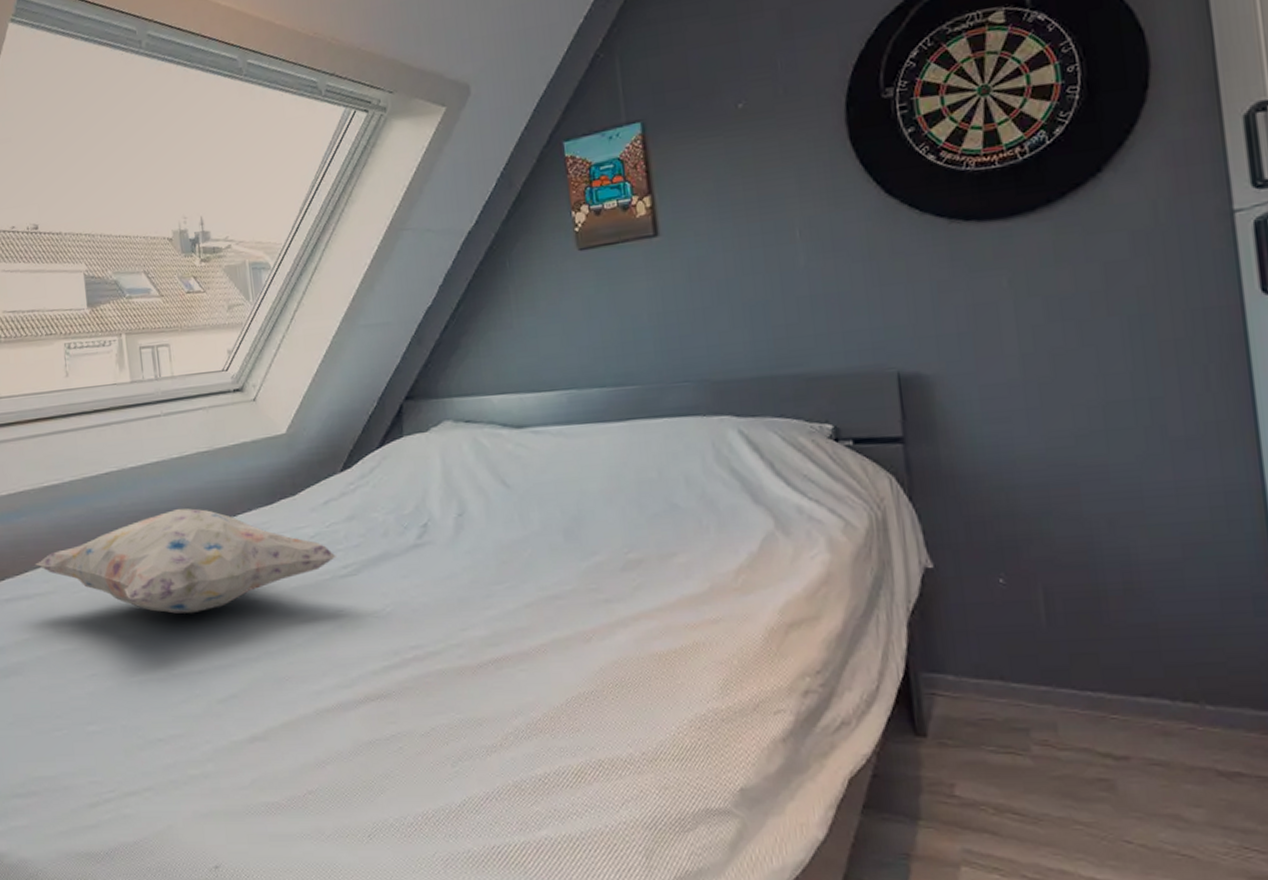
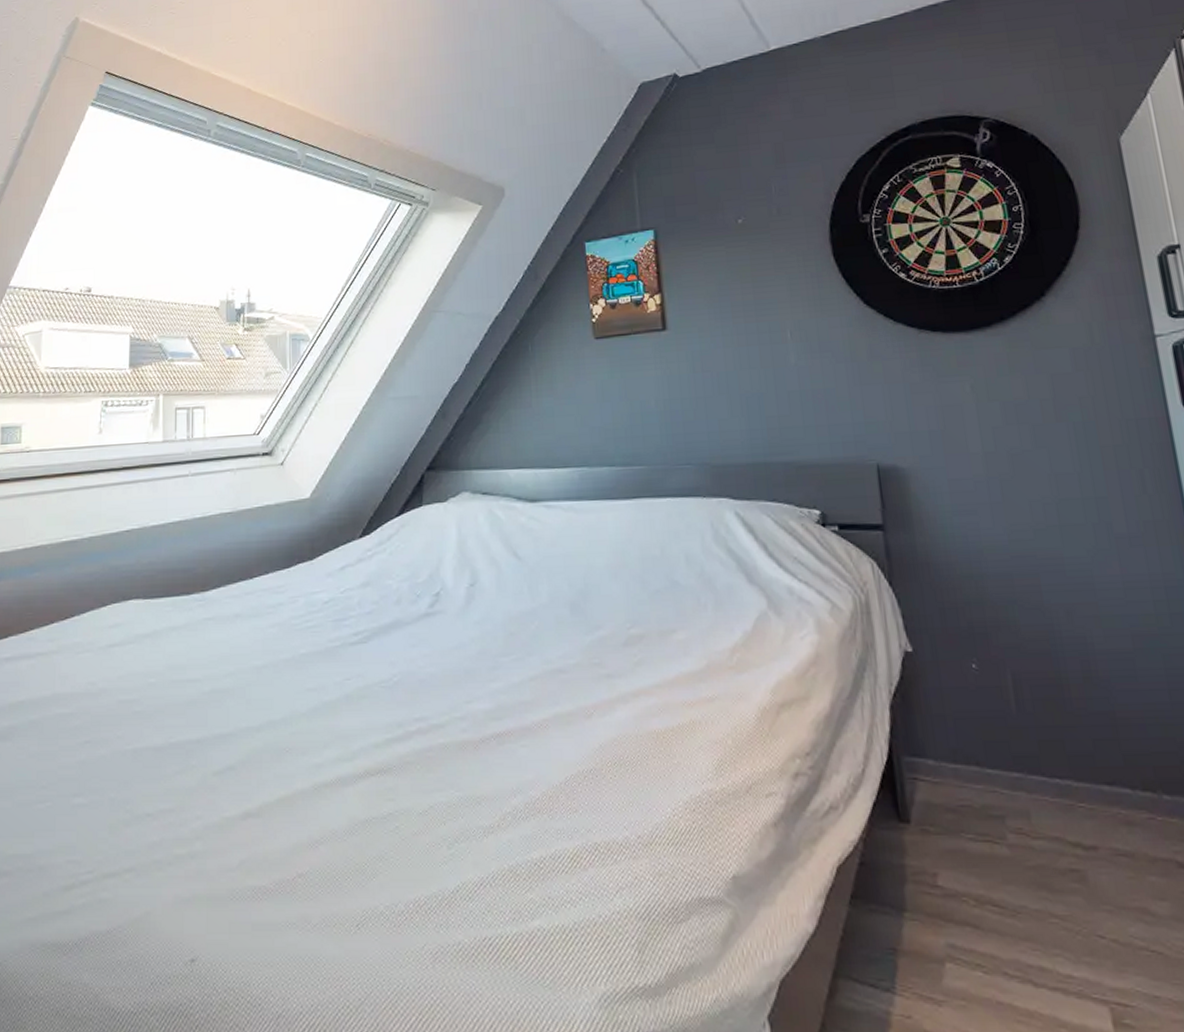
decorative pillow: present [35,508,338,614] -> none [42,568,349,679]

